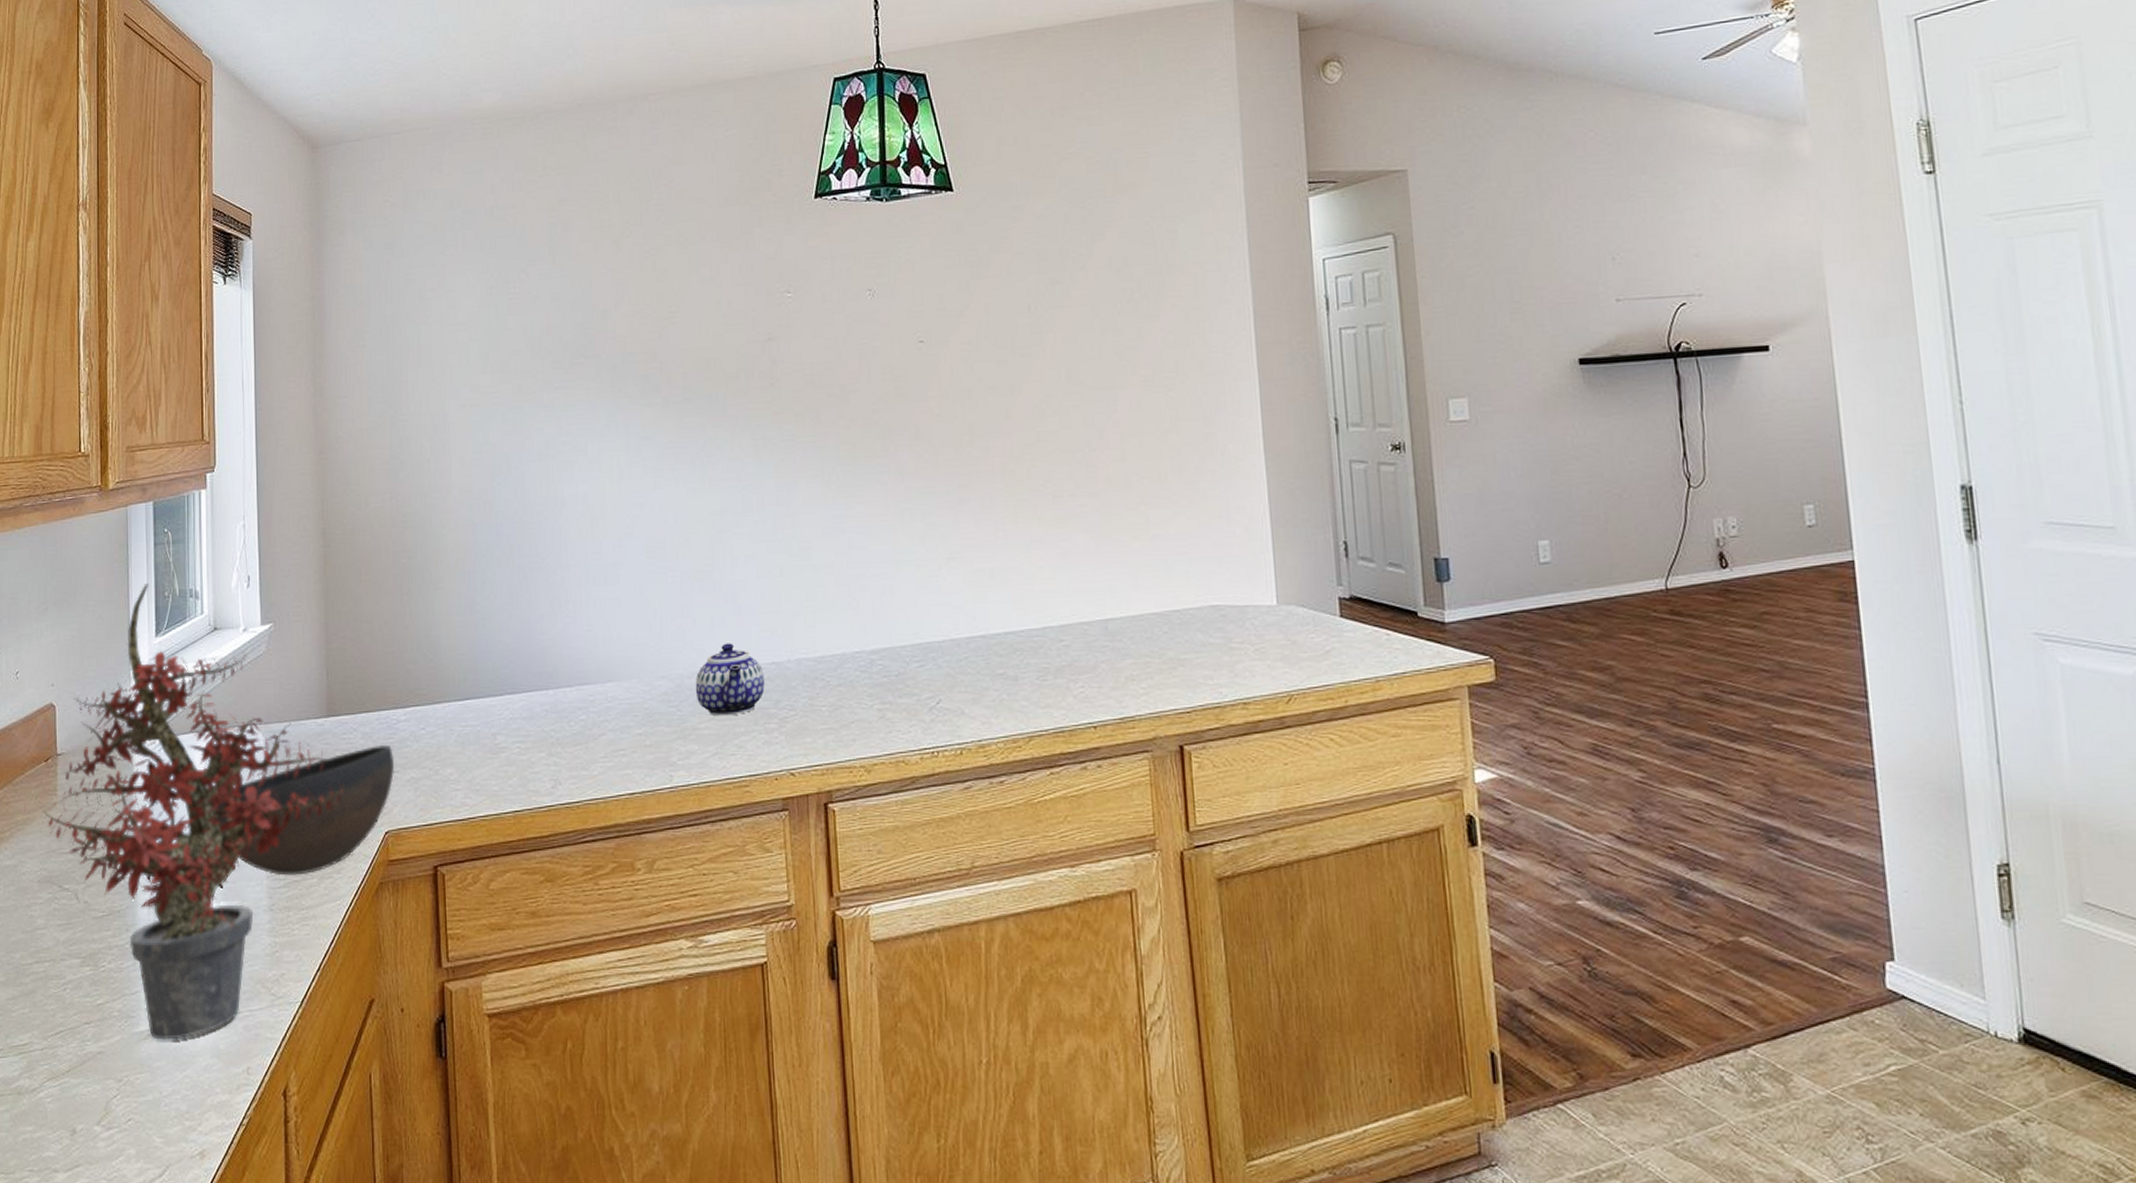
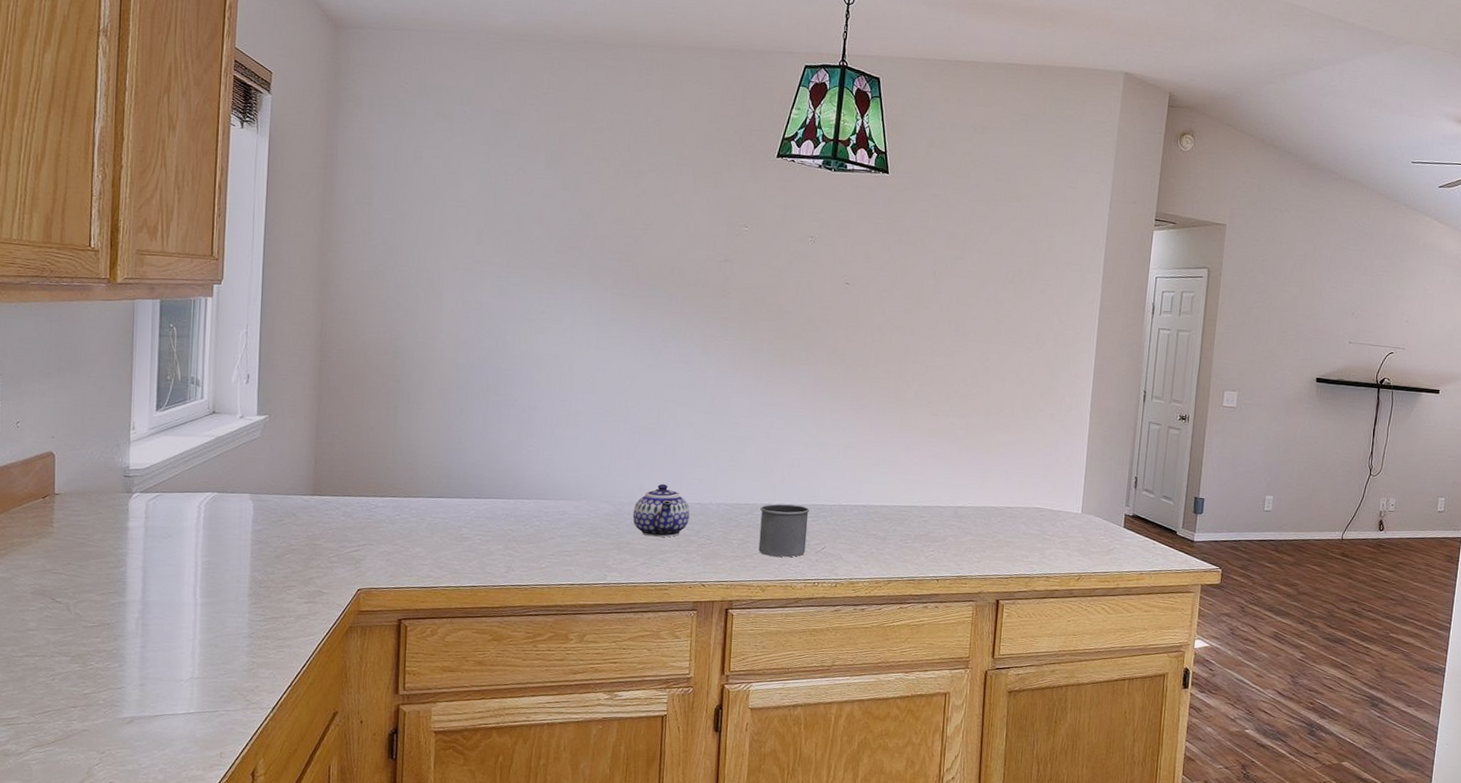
potted plant: present [42,583,345,1040] -> none [37,366,325,726]
bowl: present [215,745,395,876] -> none [204,523,371,614]
mug: none [851,647,916,722] -> present [758,503,810,558]

